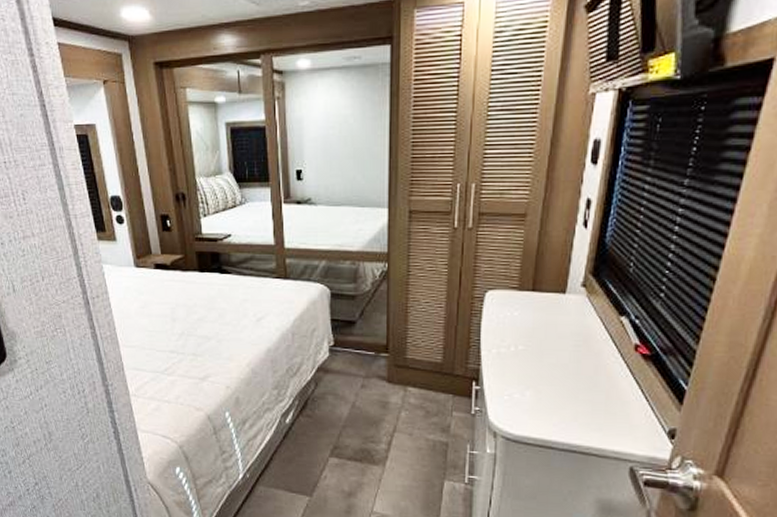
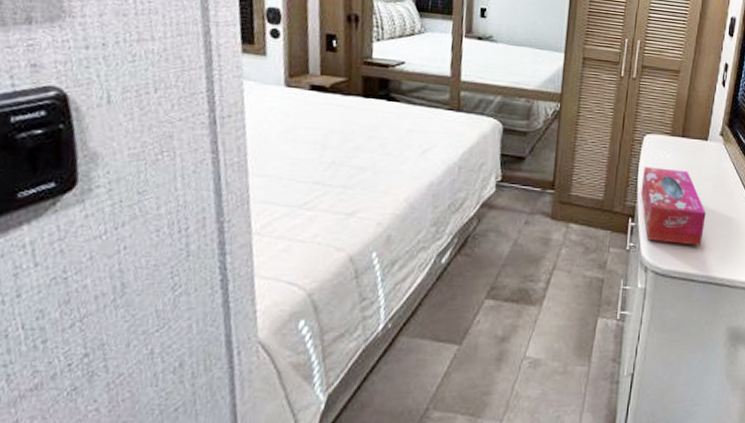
tissue box: none [485,326,566,411] -> present [641,167,706,246]

